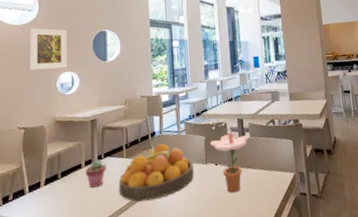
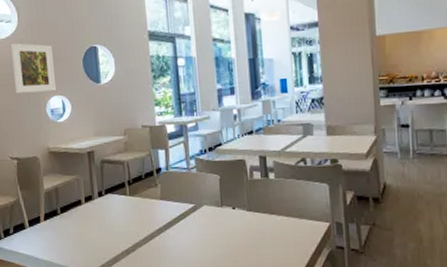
potted succulent: present [85,160,106,188] -> none [85,196,108,226]
fruit bowl: present [118,143,194,202] -> none [122,181,207,244]
flower: present [205,117,249,193] -> none [220,152,274,241]

